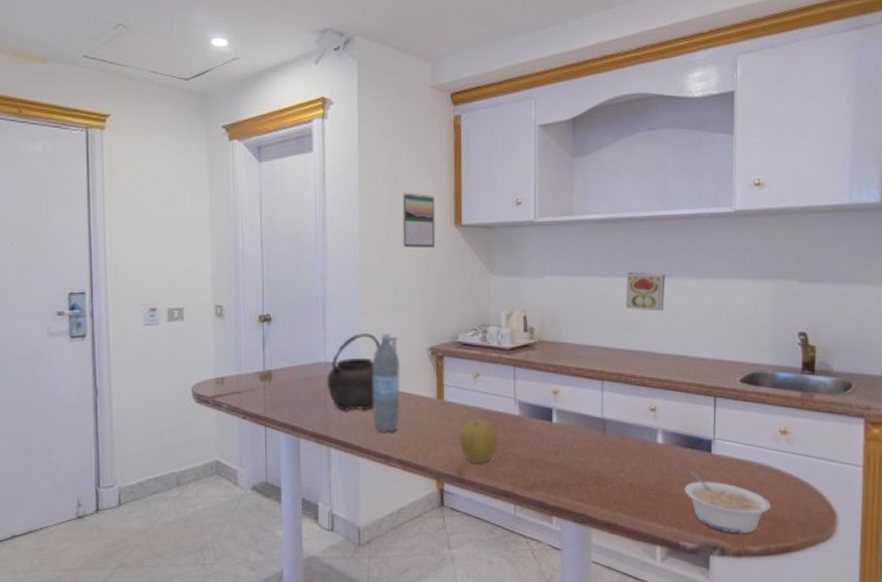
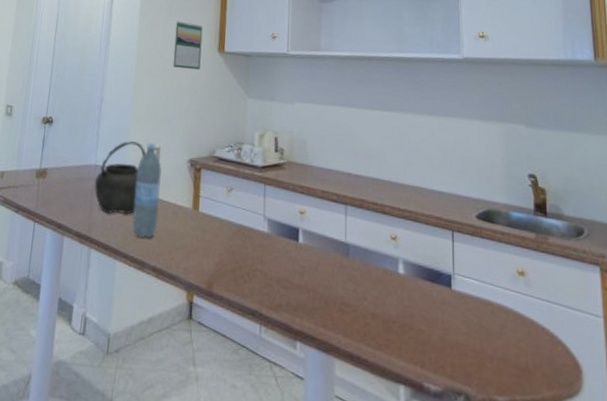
fruit: present [459,419,497,464] -> none [210,232,246,279]
decorative tile: present [625,272,666,312] -> none [367,105,403,144]
legume: present [684,470,770,534] -> none [426,305,513,381]

